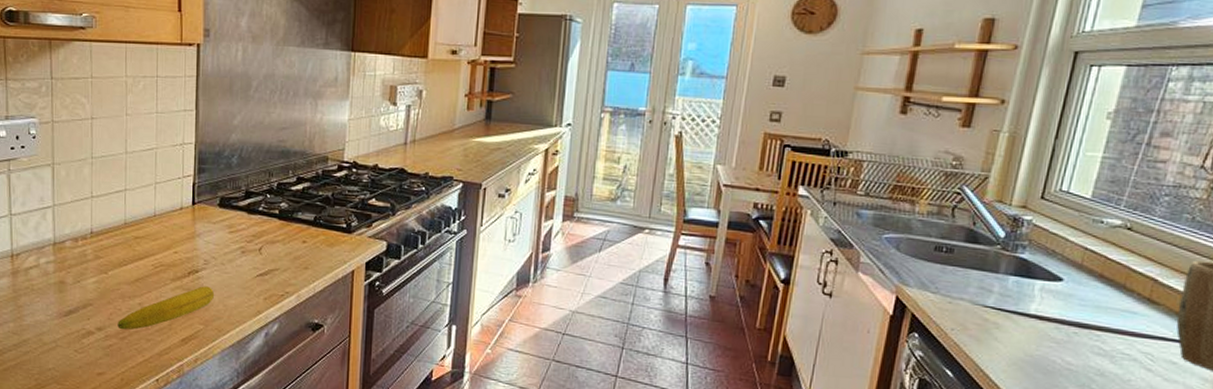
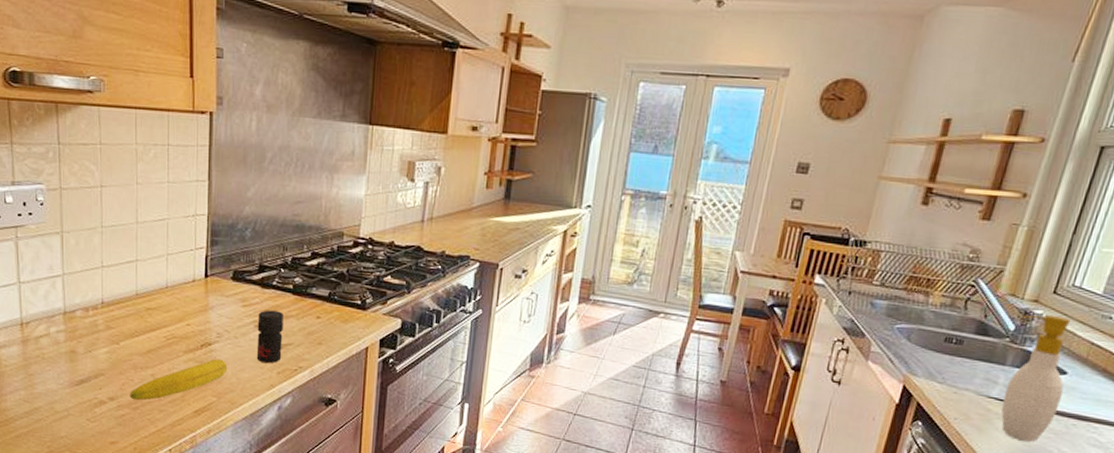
jar: none [243,235,270,290] -> present [256,310,283,364]
soap bottle: none [998,220,1062,352] -> present [1001,314,1071,442]

